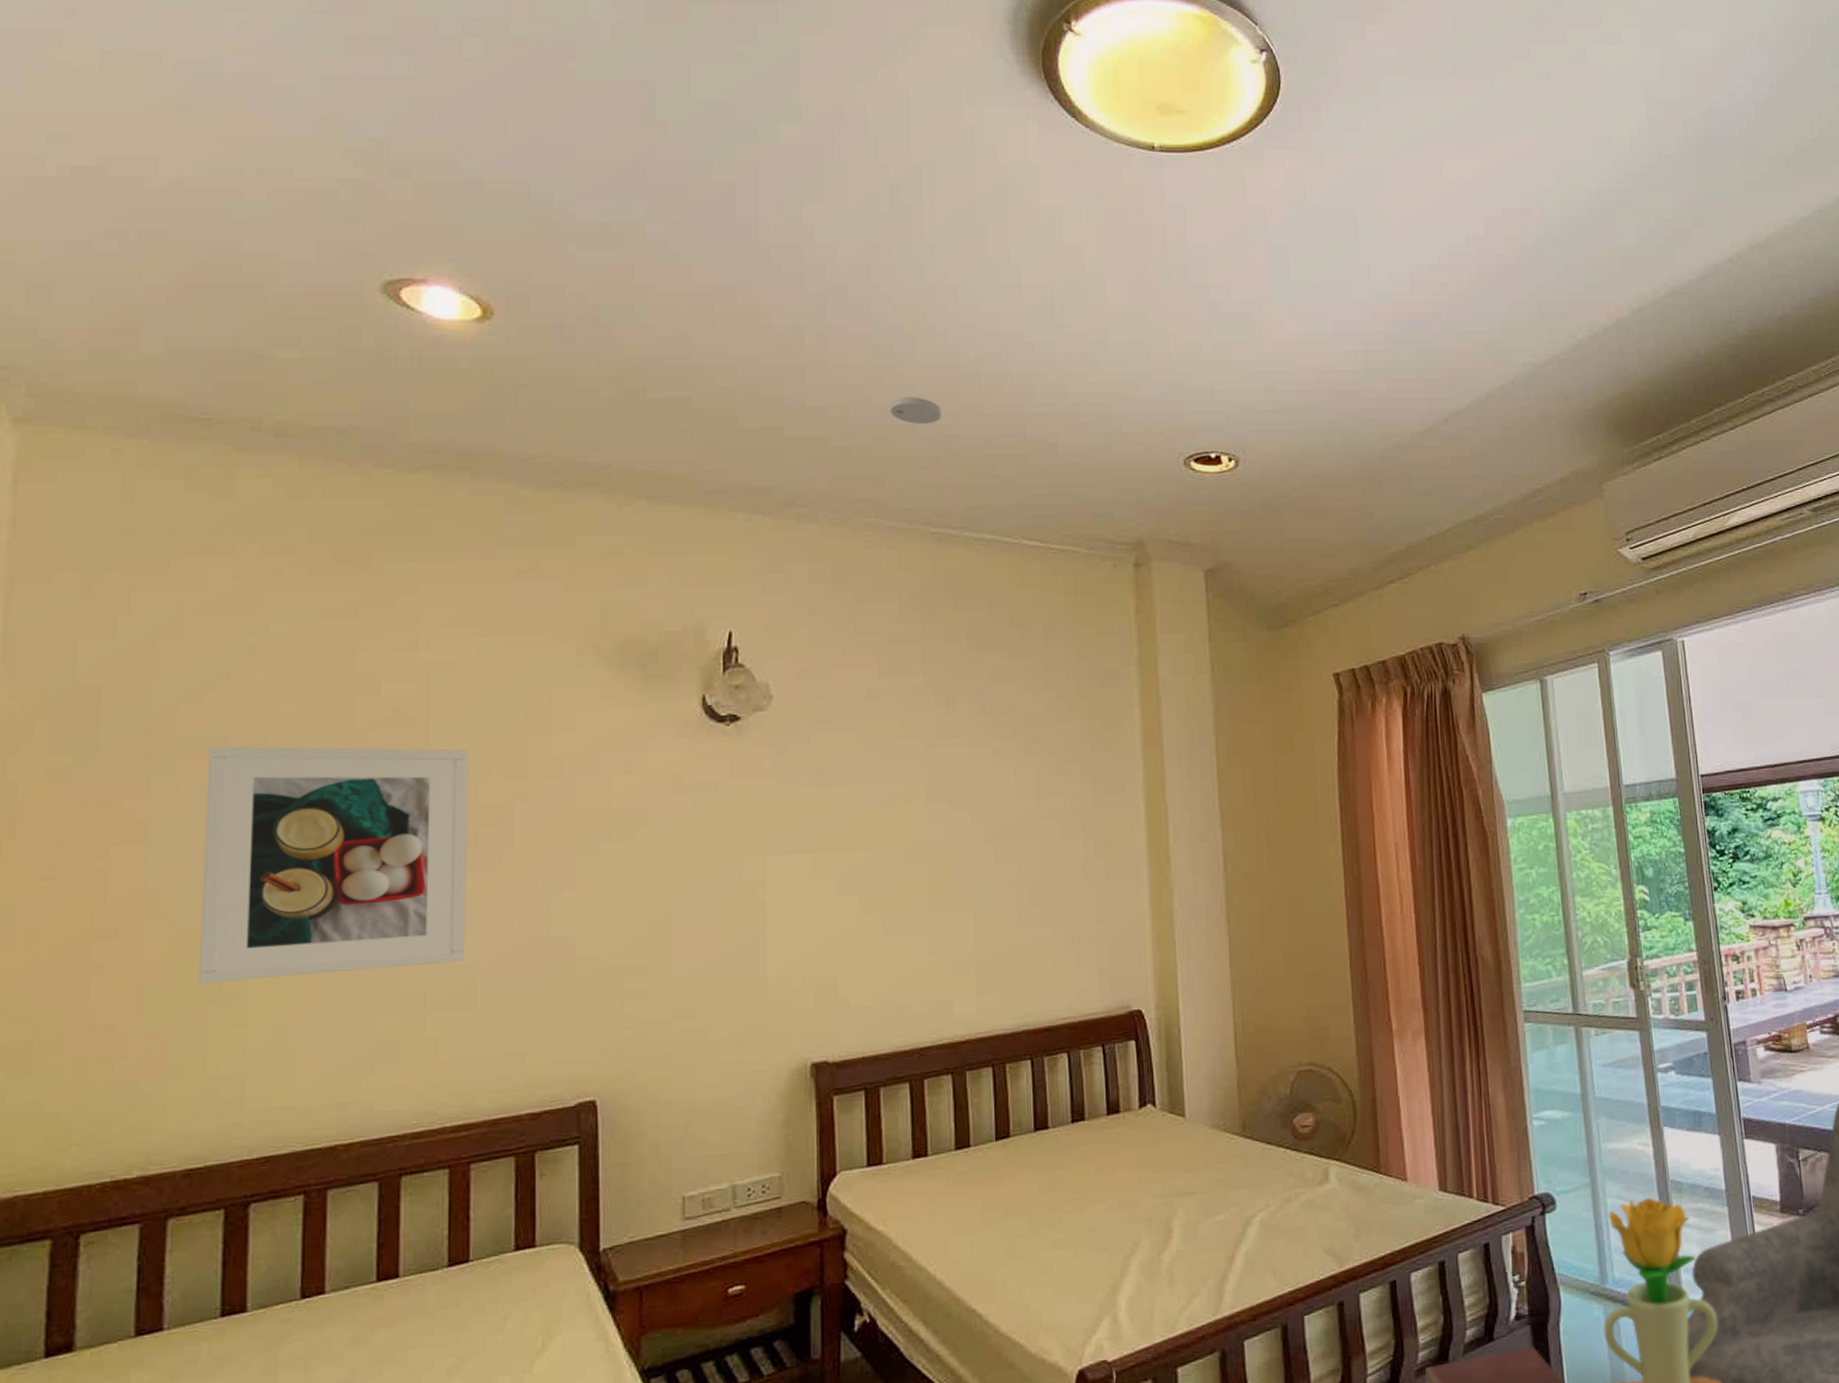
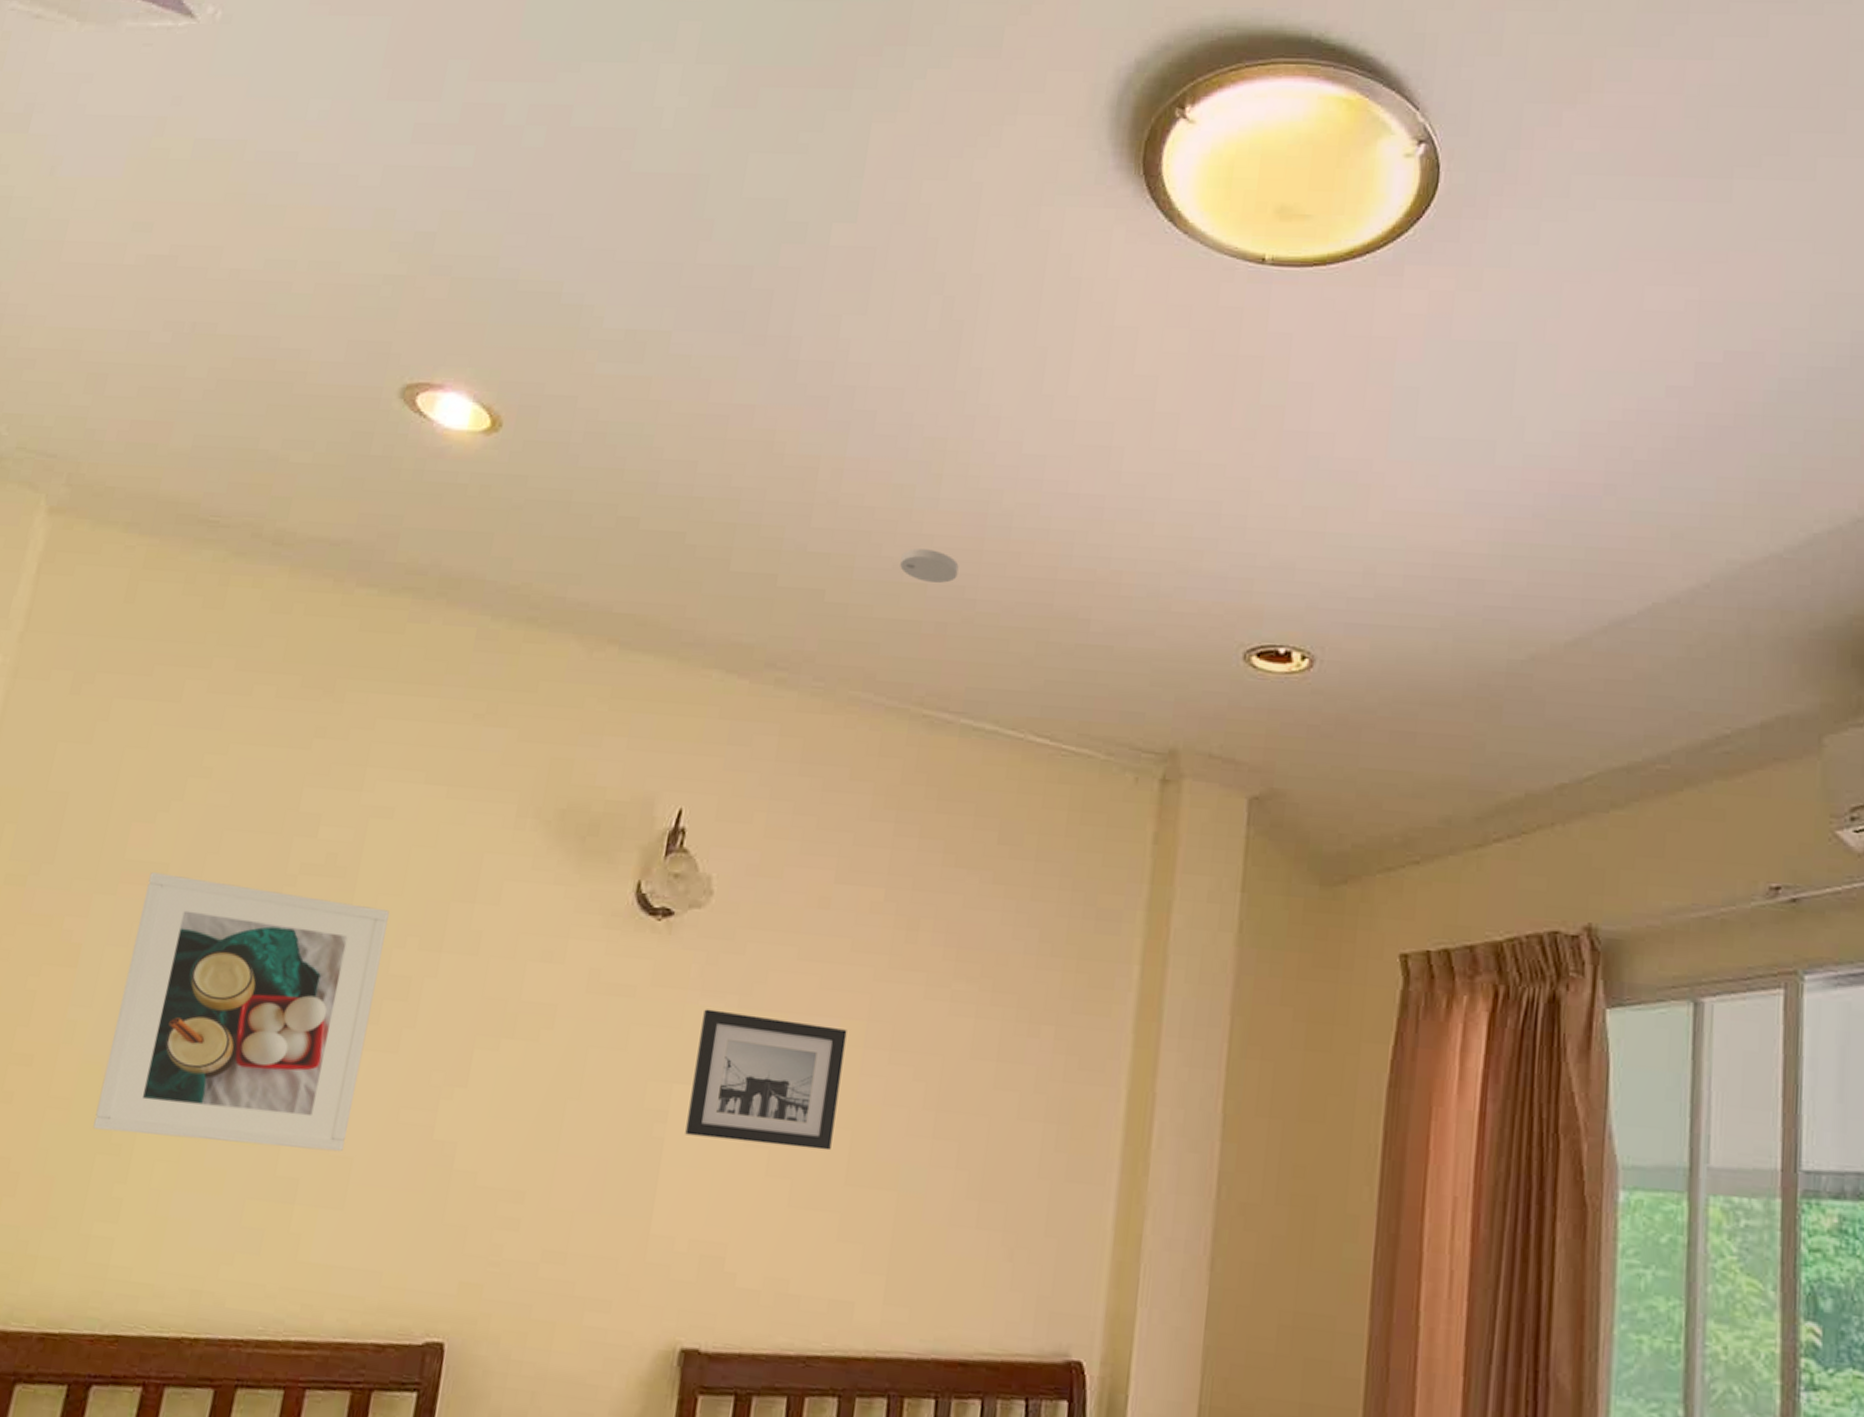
wall art: none [782,790,912,895] -> present [685,1009,847,1151]

